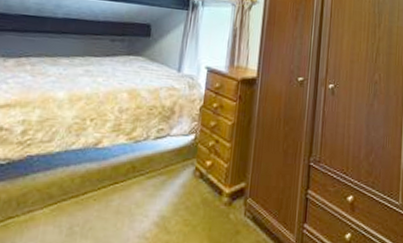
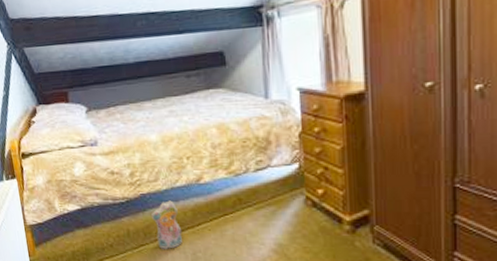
plush toy: none [30,164,66,224] -> present [150,200,182,250]

